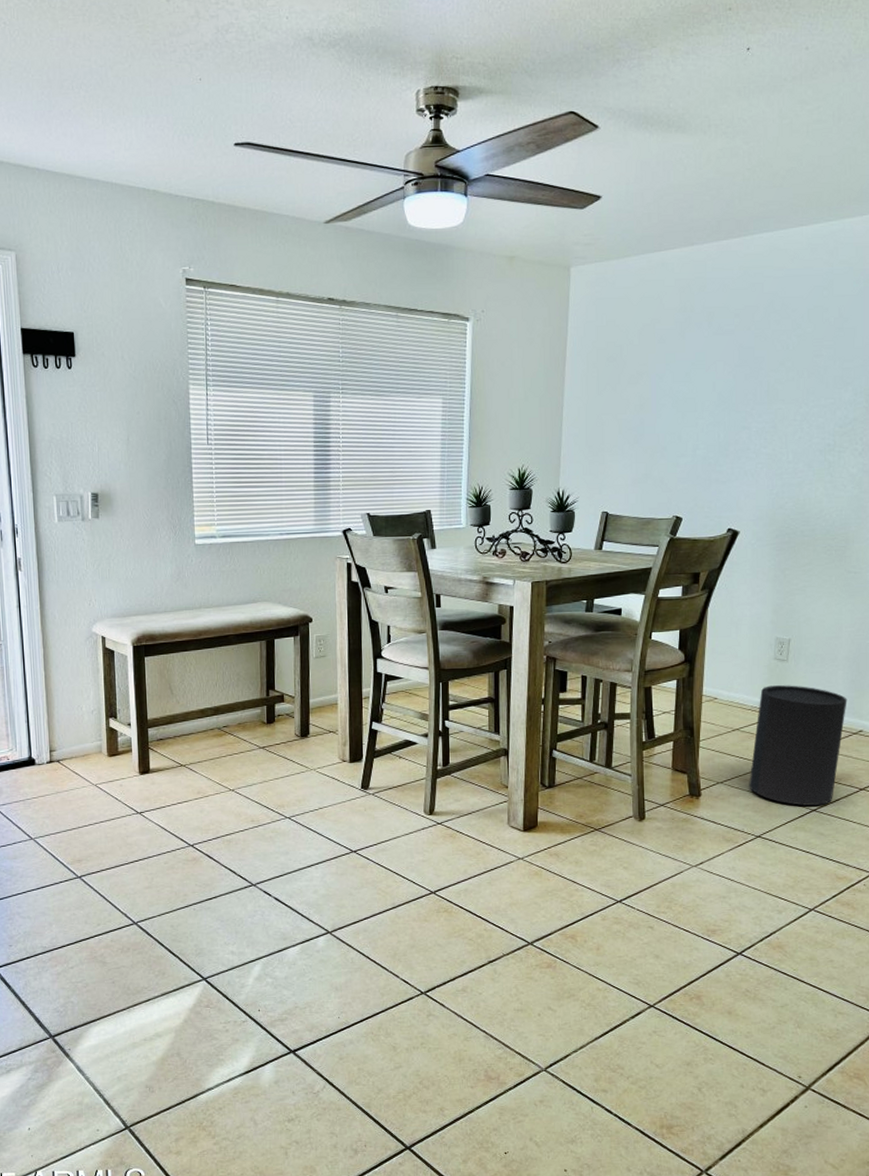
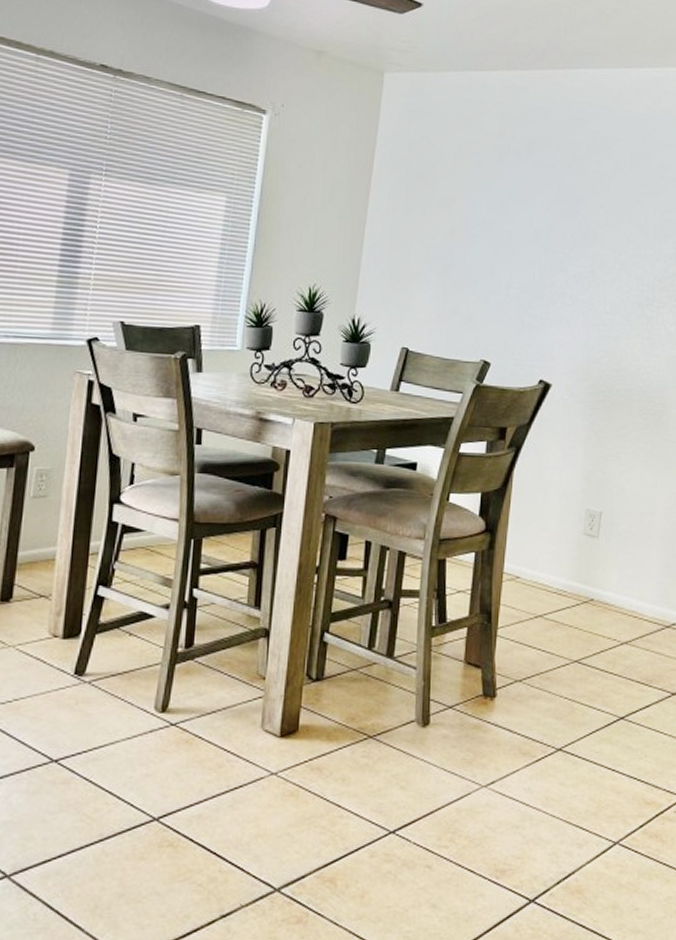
trash can: present [749,685,847,806] -> none [551,565,661,712]

